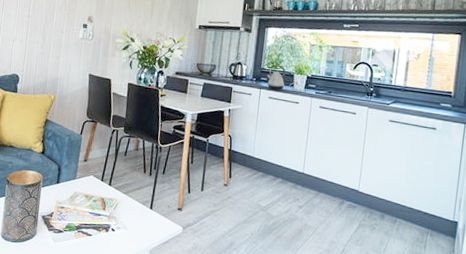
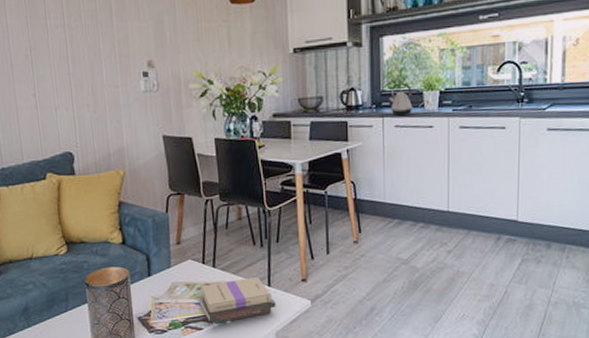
books: none [93,198,154,233] -> present [199,276,276,323]

